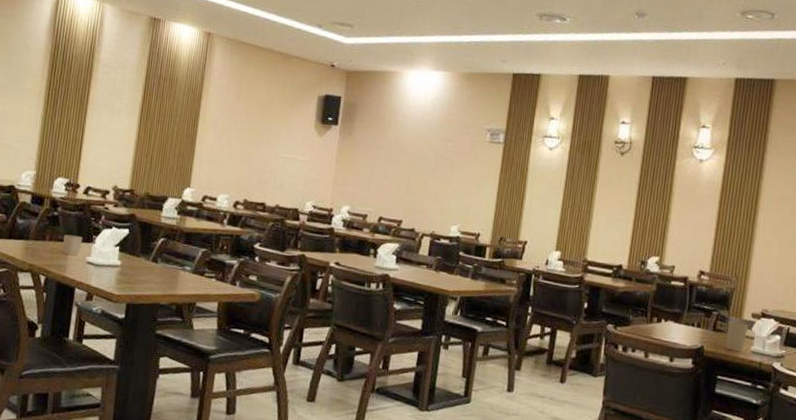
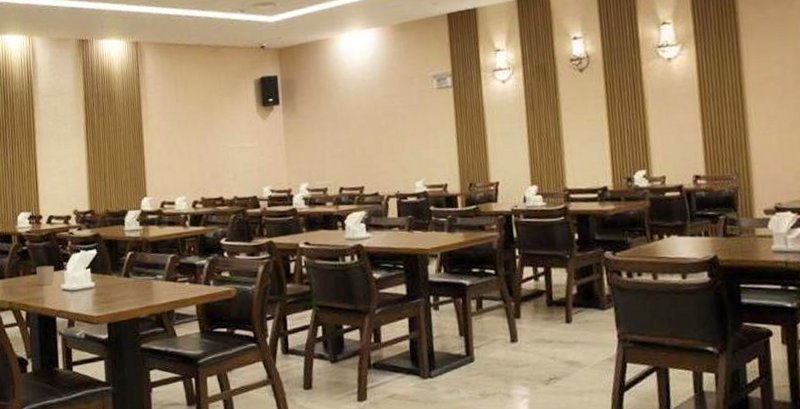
cup: present [725,320,749,352] -> none [739,221,764,255]

